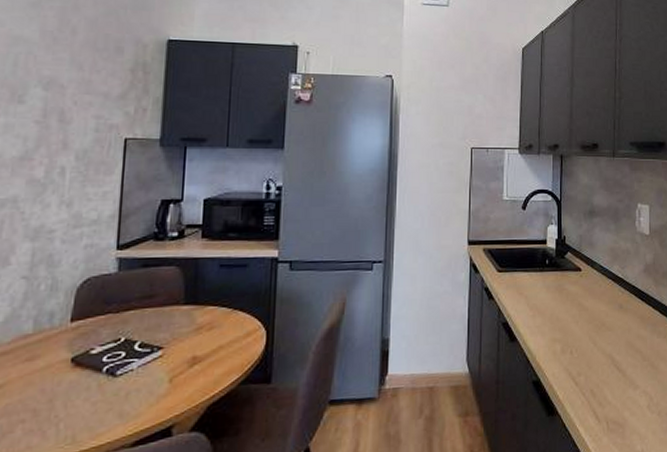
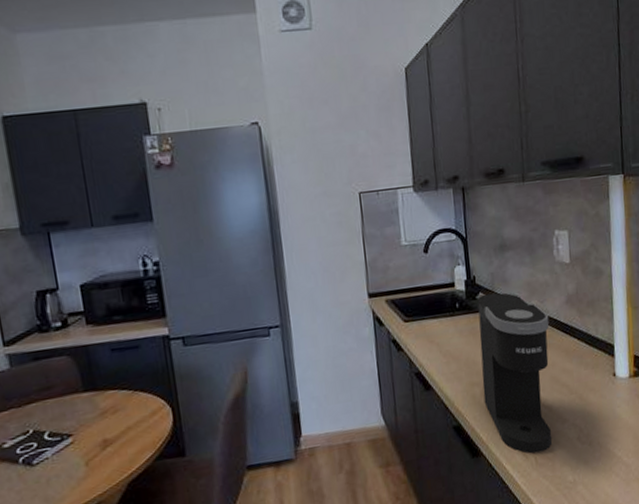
coffee maker: none [563,254,628,418] -> present [477,292,552,454]

